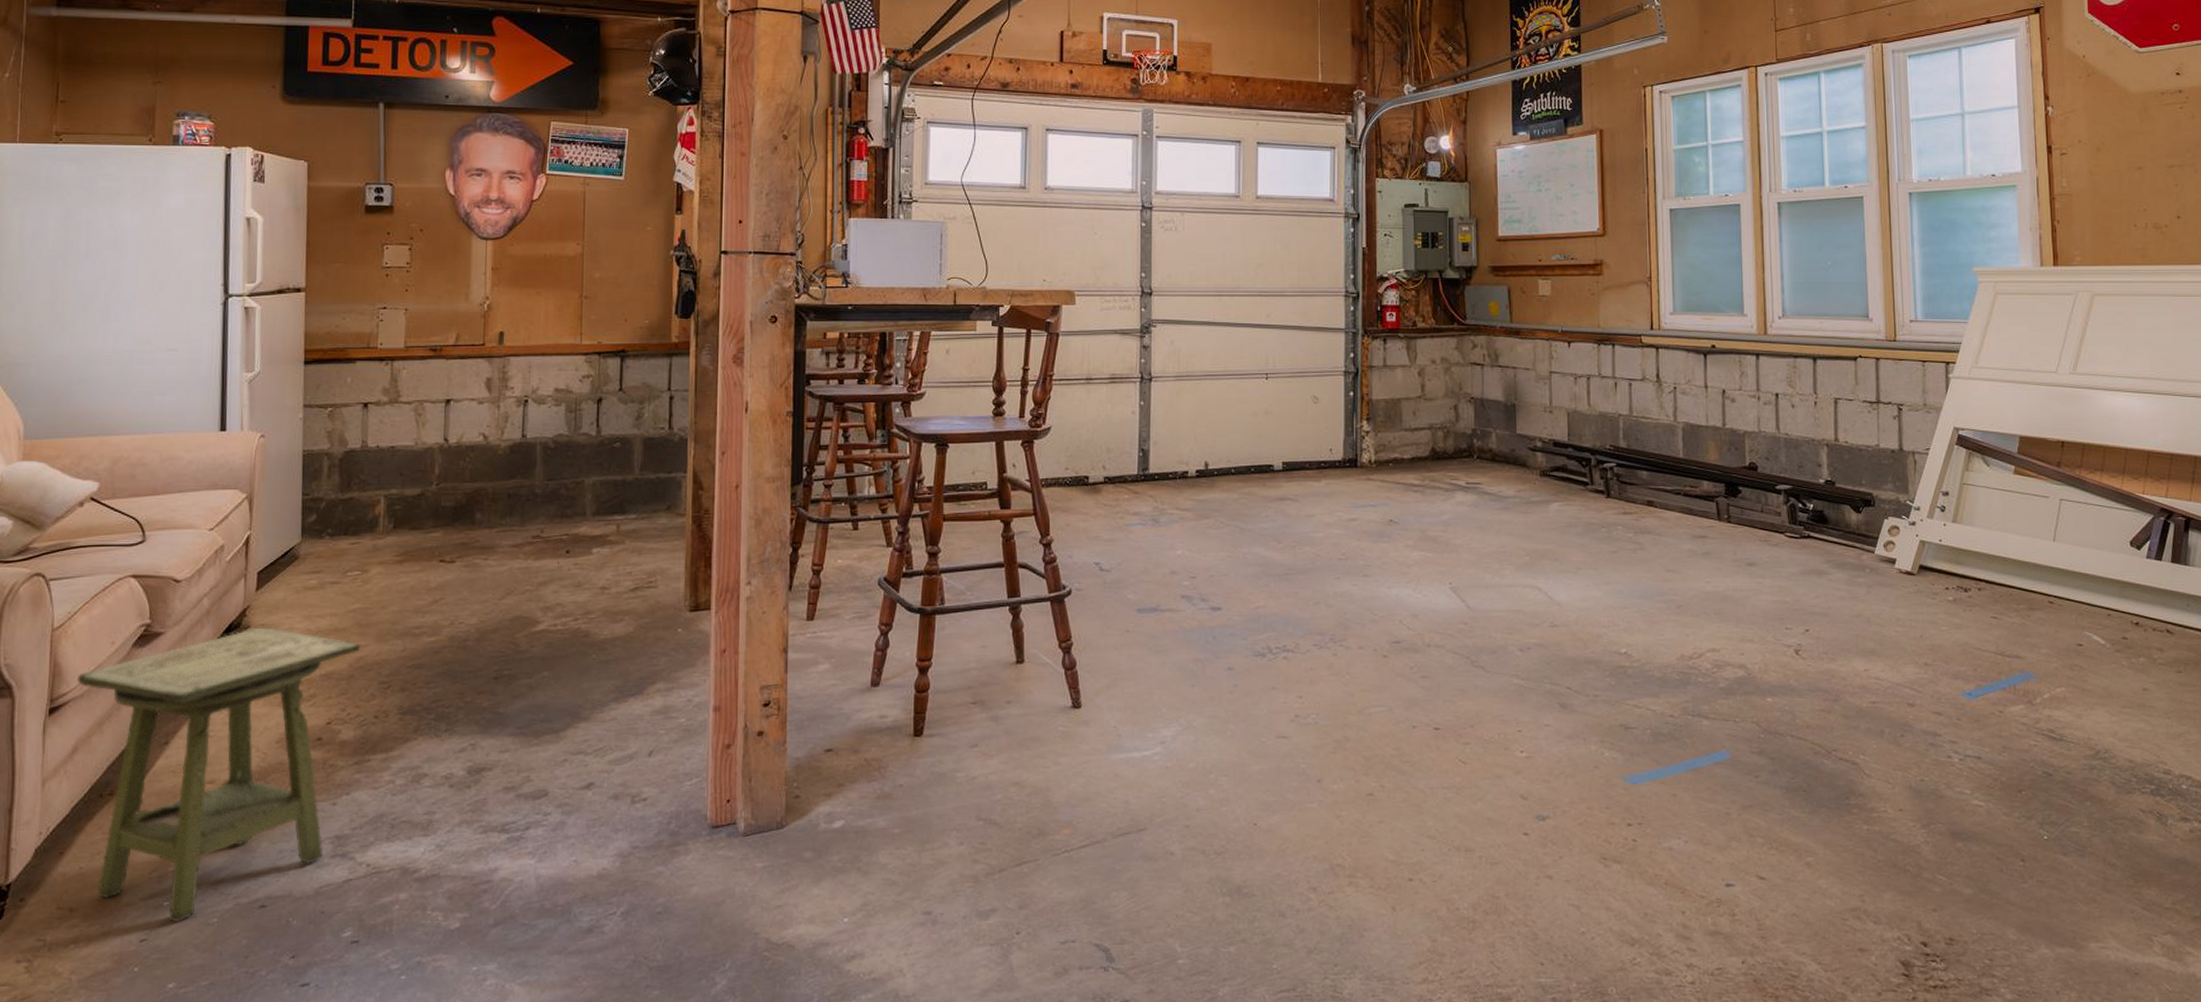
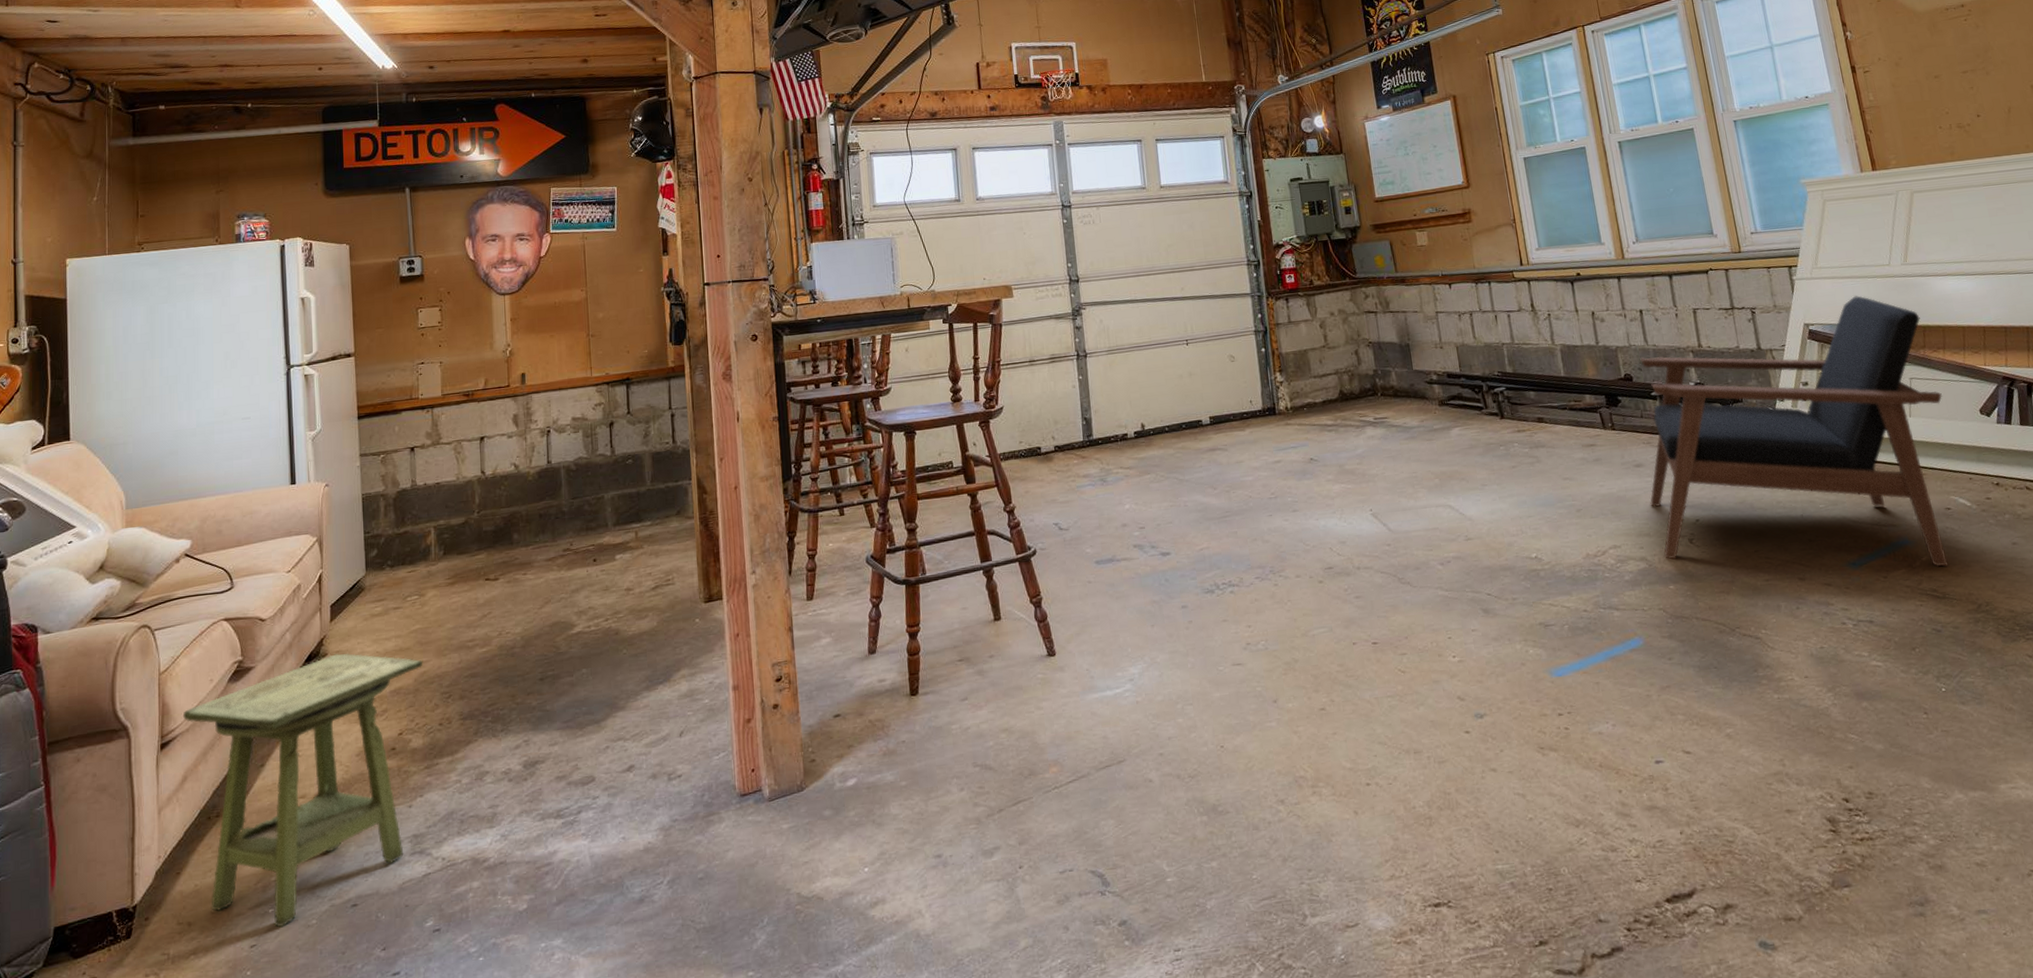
armchair: none [1758,403,2092,707] -> present [1640,296,1949,567]

